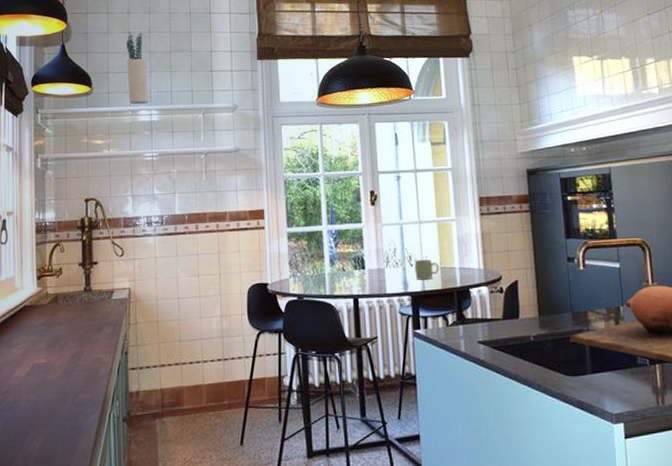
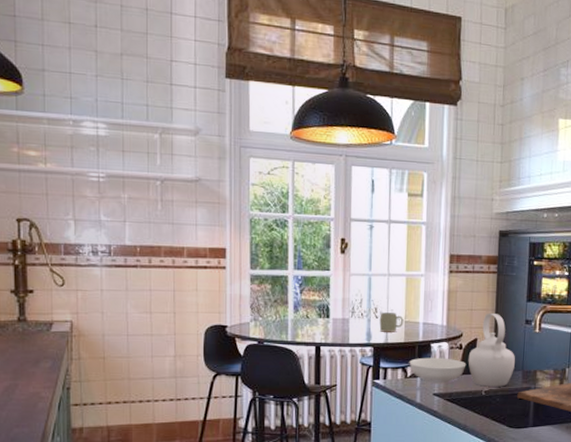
vase: present [127,31,149,104] -> none [67,21,95,114]
bowl: none [449,302,510,332] -> present [409,357,467,385]
teapot: none [510,253,562,331] -> present [468,313,515,387]

